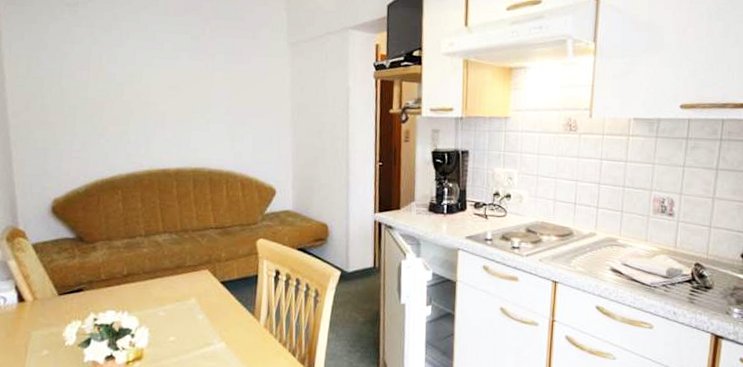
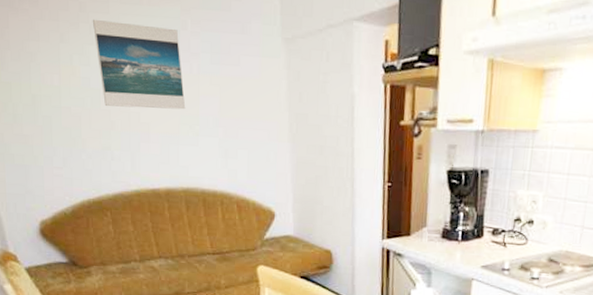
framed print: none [123,26,200,100] -> present [92,19,186,110]

